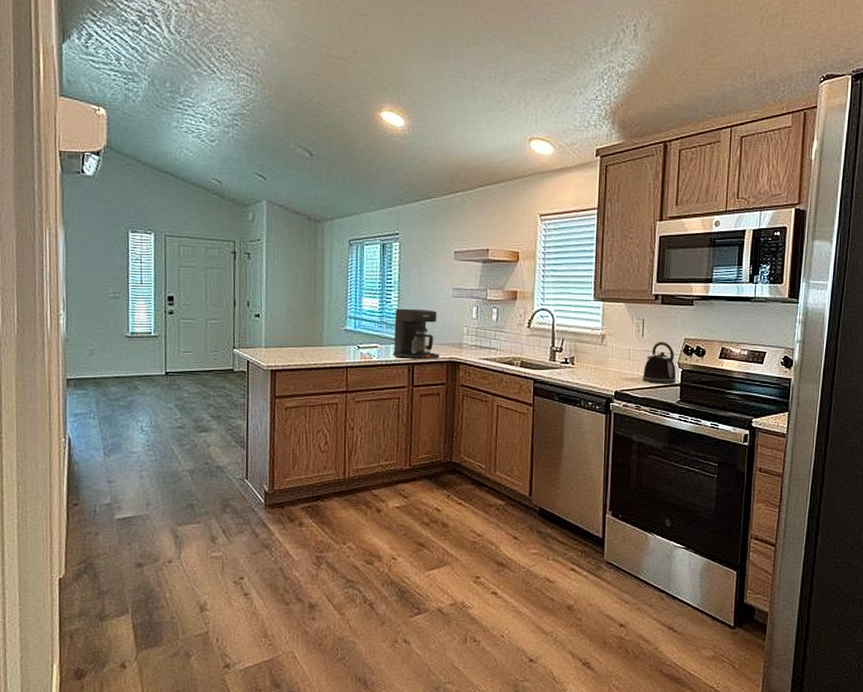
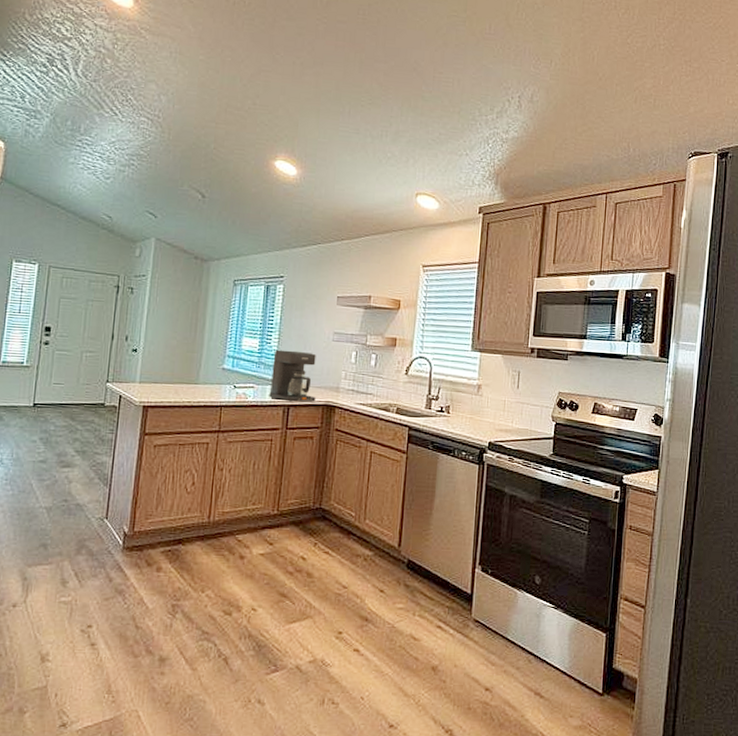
kettle: present [642,342,677,384] -> none [516,394,550,437]

